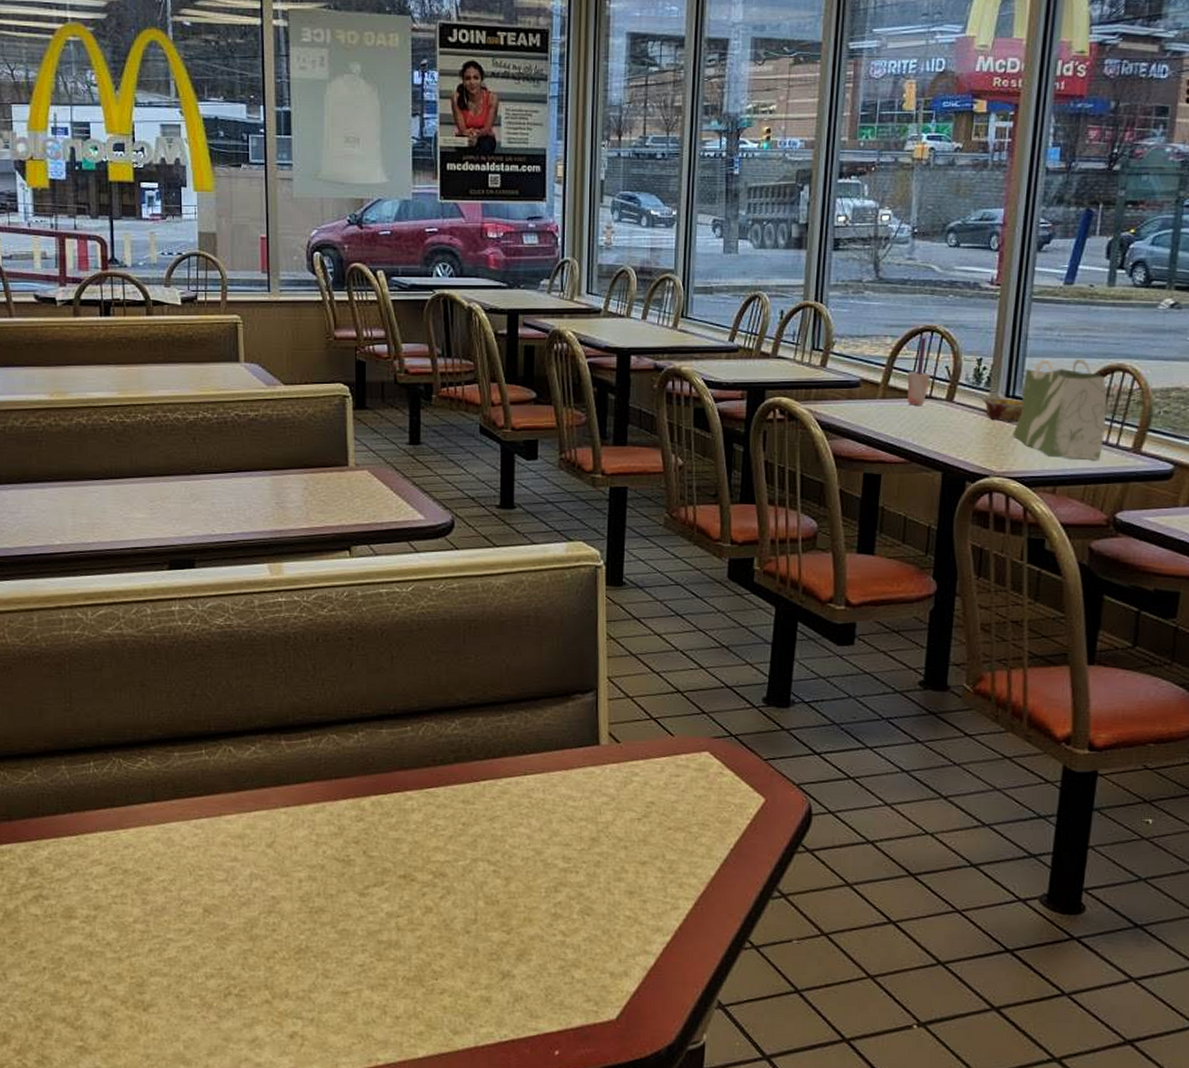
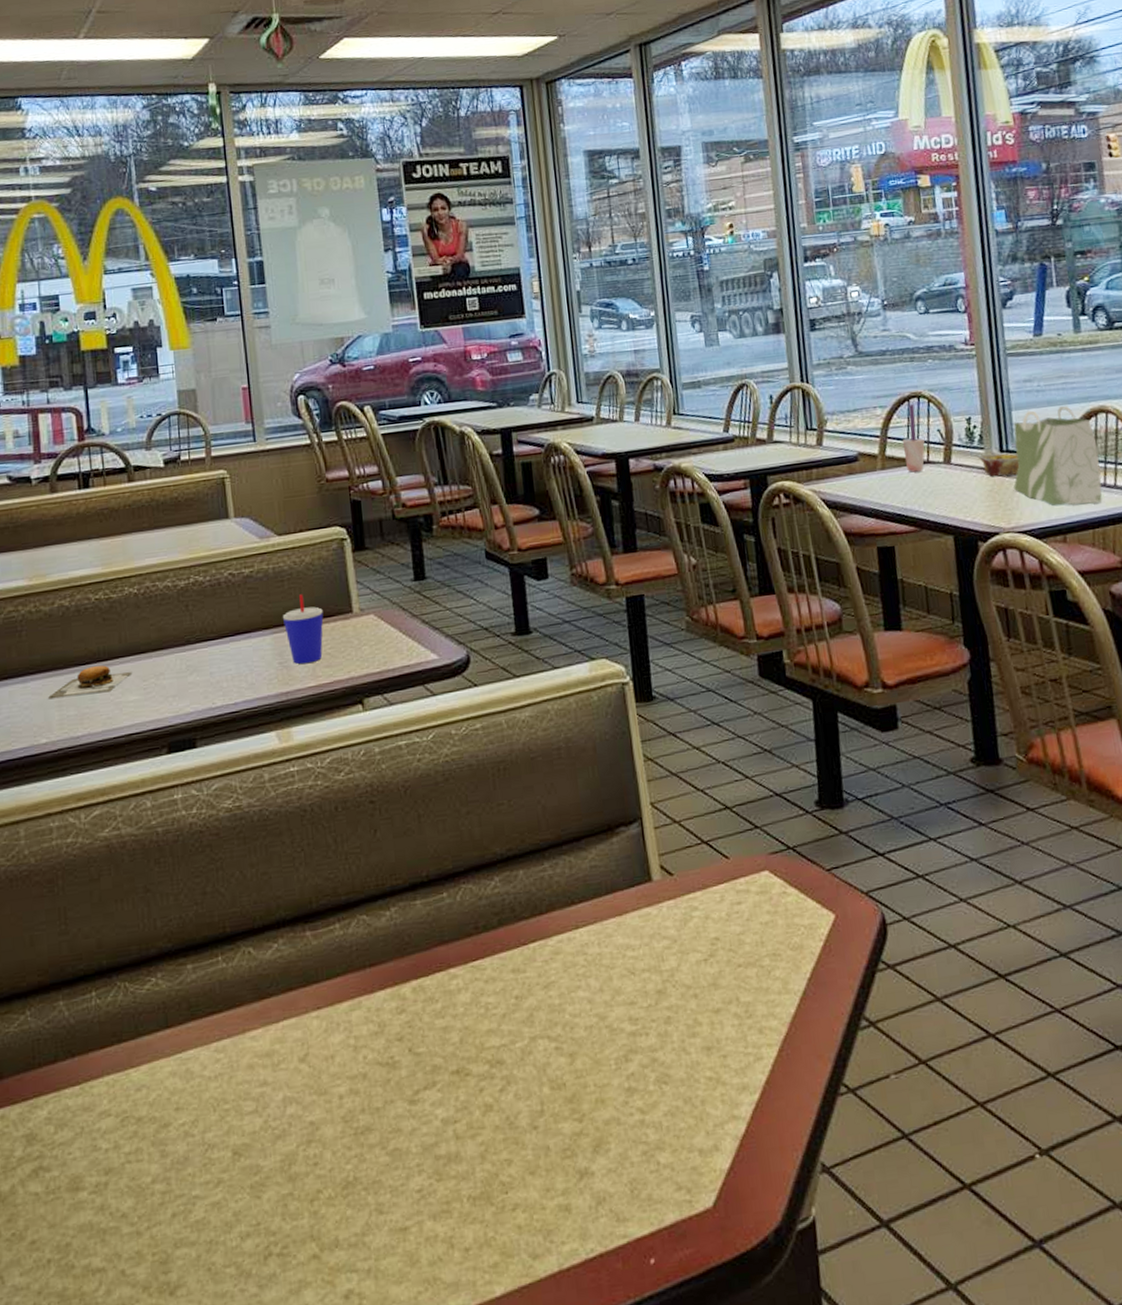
hamburger: none [64,481,141,507] -> present [48,665,133,700]
beverage cup: none [283,442,321,507] -> present [283,594,324,665]

